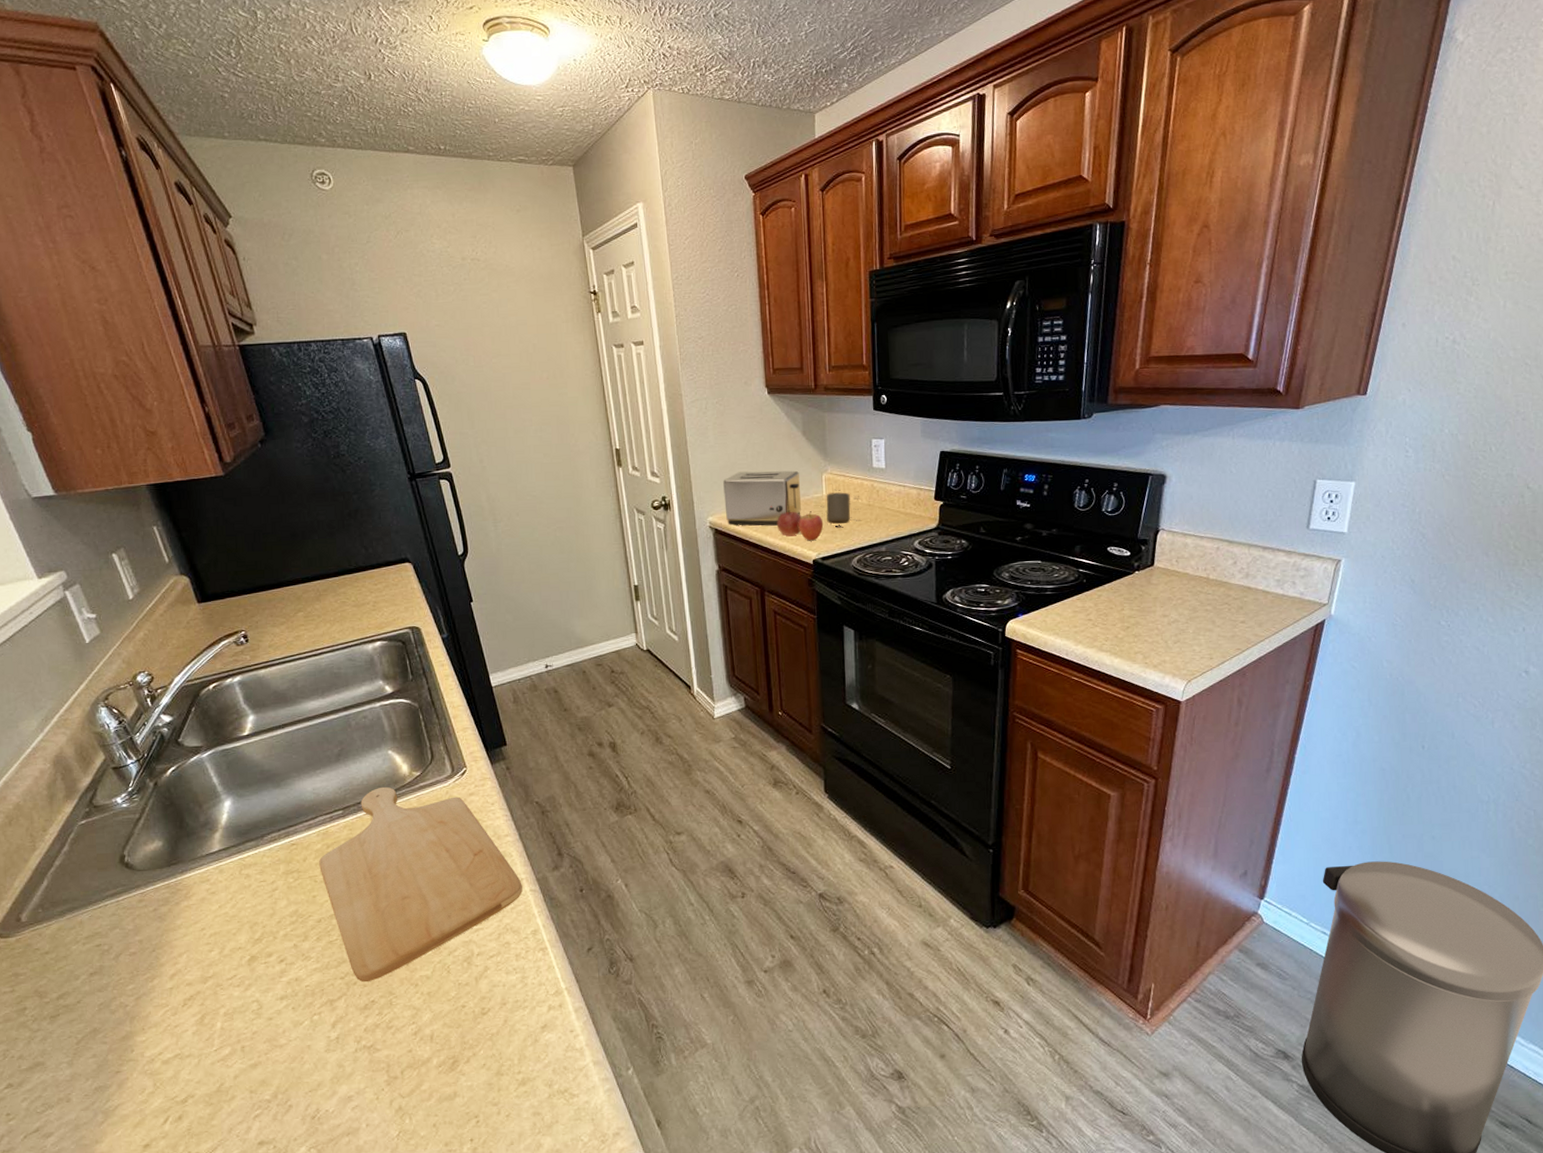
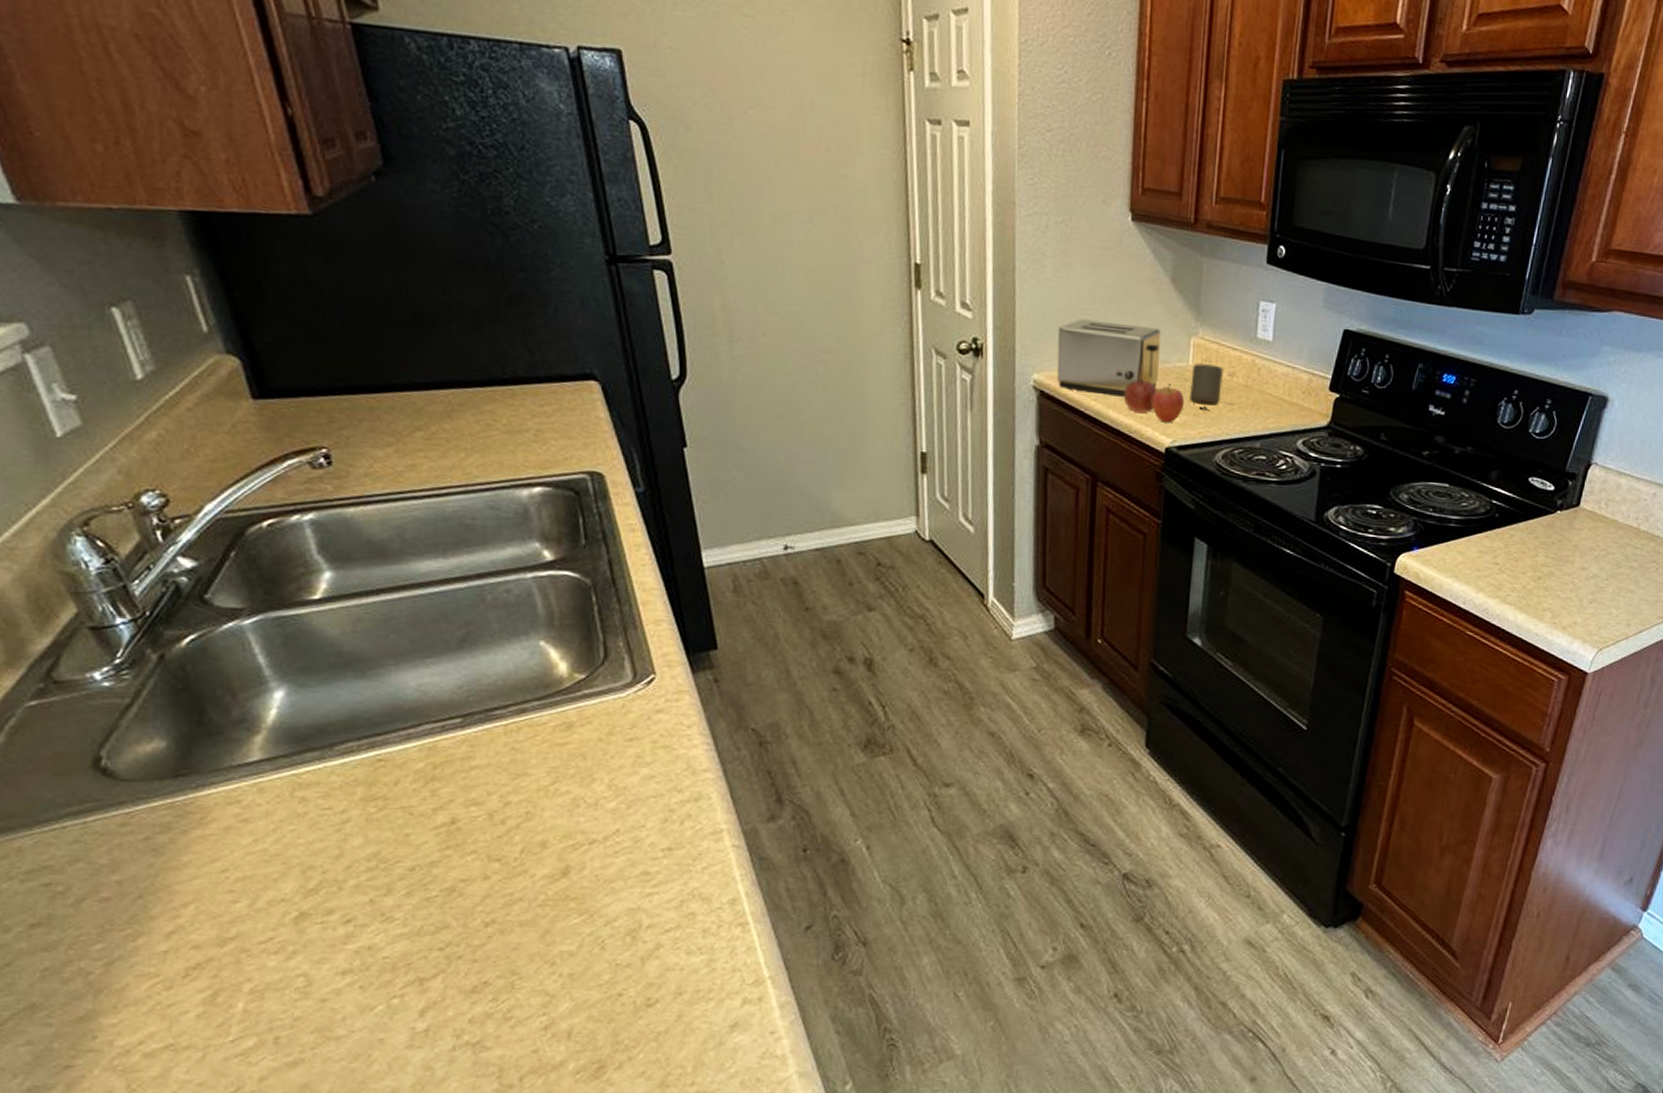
chopping board: present [319,786,523,982] -> none [419,690,721,955]

